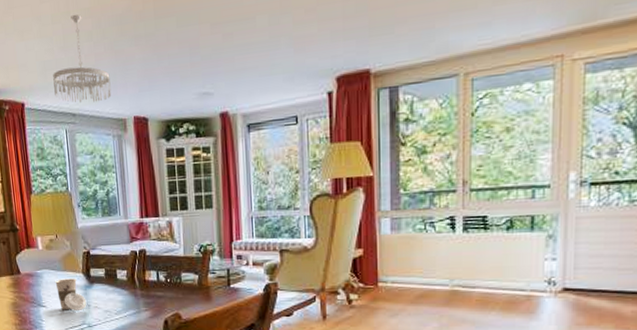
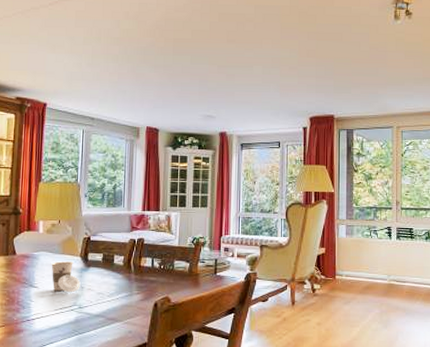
chandelier: present [53,14,112,103] -> none [77,40,130,111]

